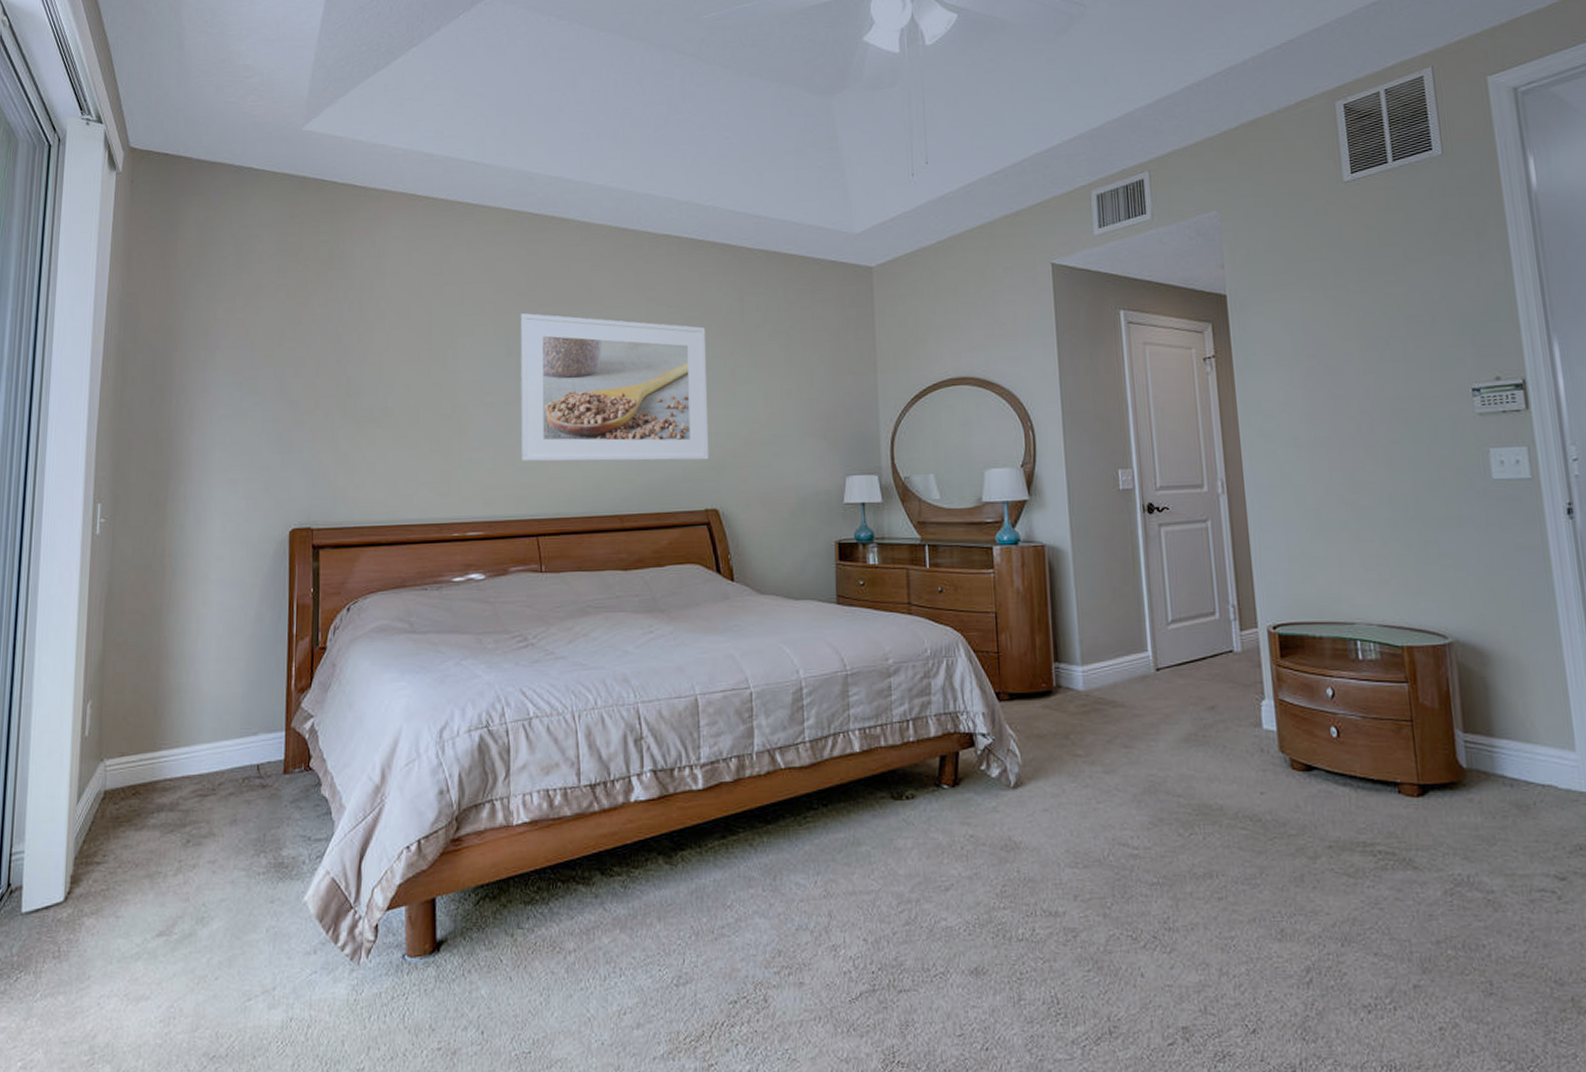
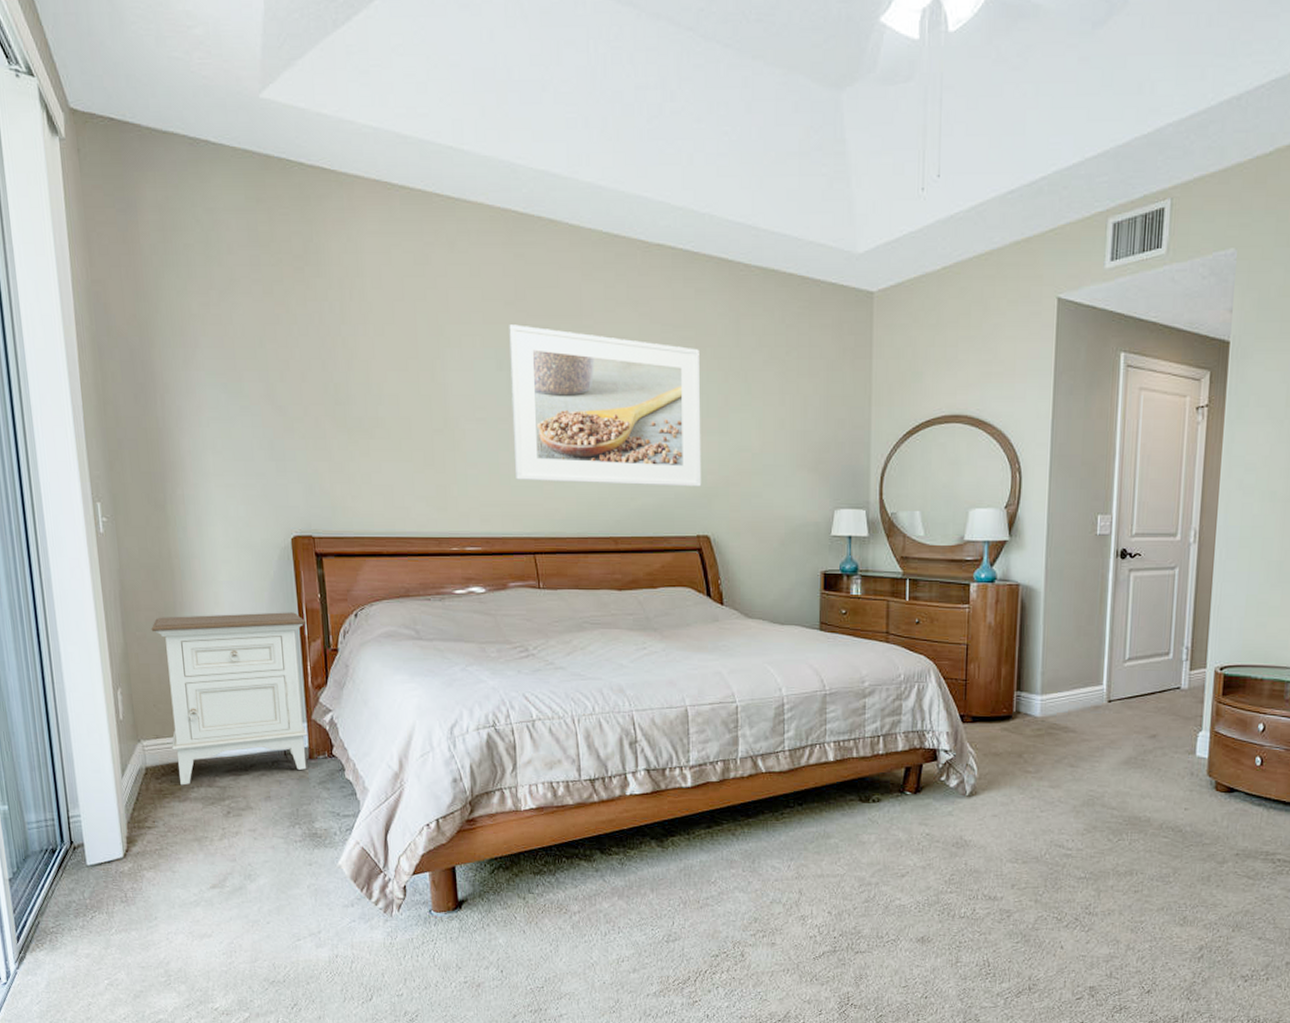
nightstand: none [133,609,296,811] -> present [151,612,308,786]

